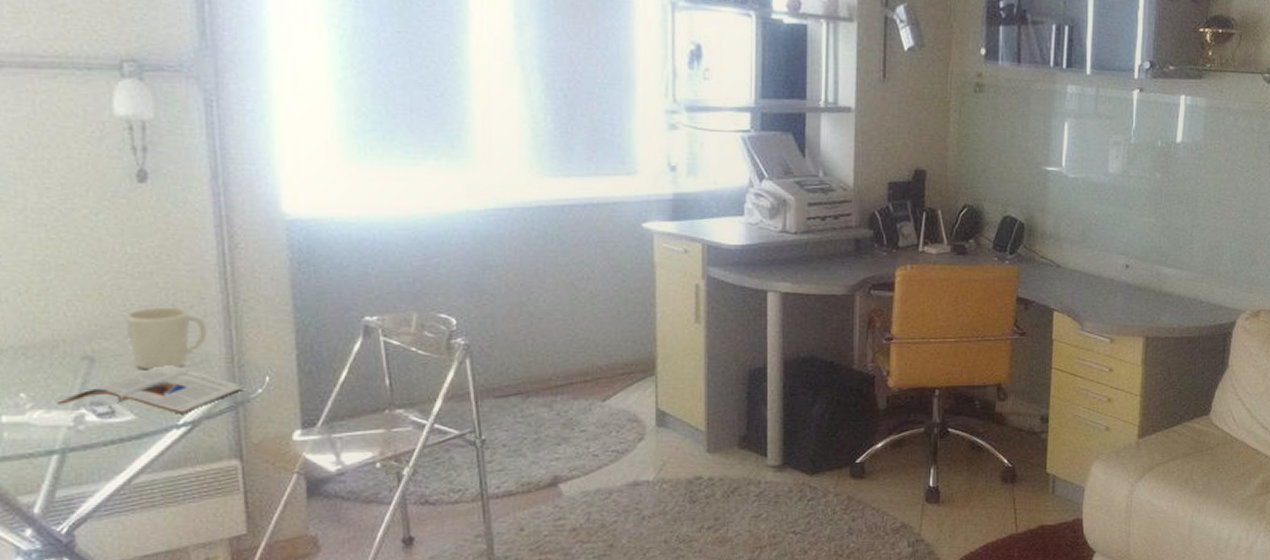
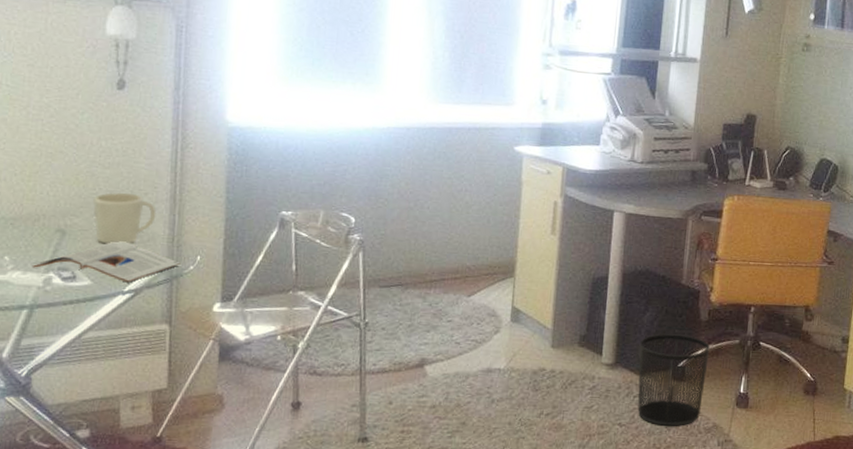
waste bin: none [809,427,891,530] -> present [637,334,710,426]

